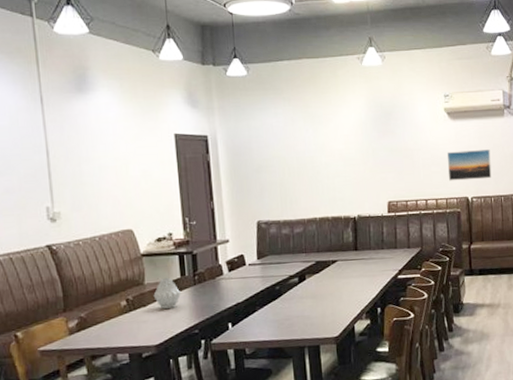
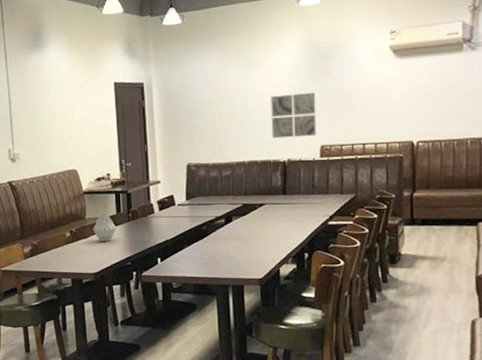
wall art: none [339,150,384,195] -> present [271,93,317,139]
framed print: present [446,150,492,181] -> none [390,89,443,124]

